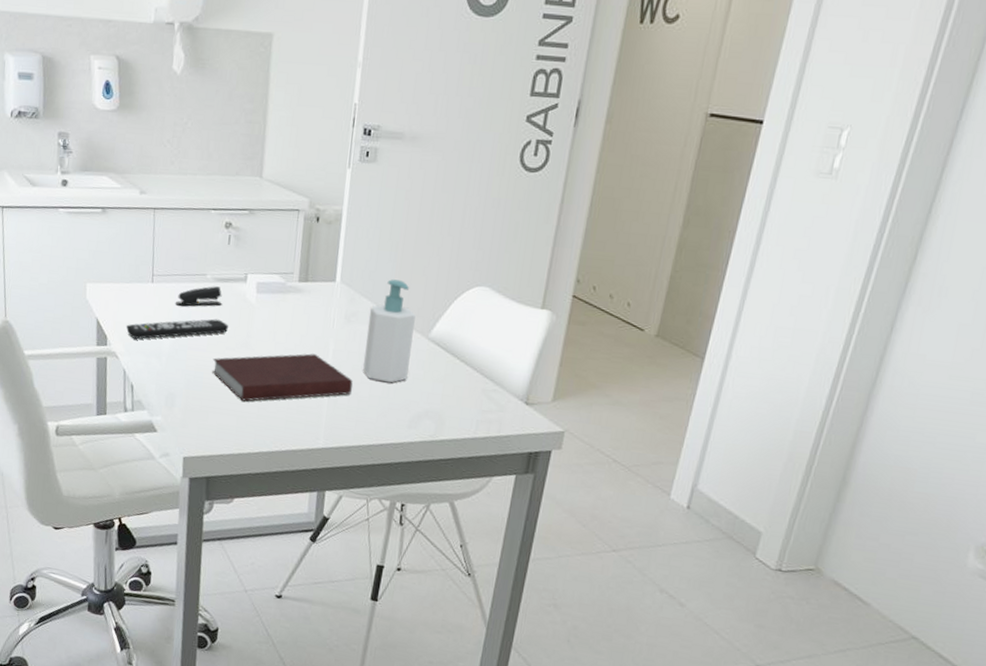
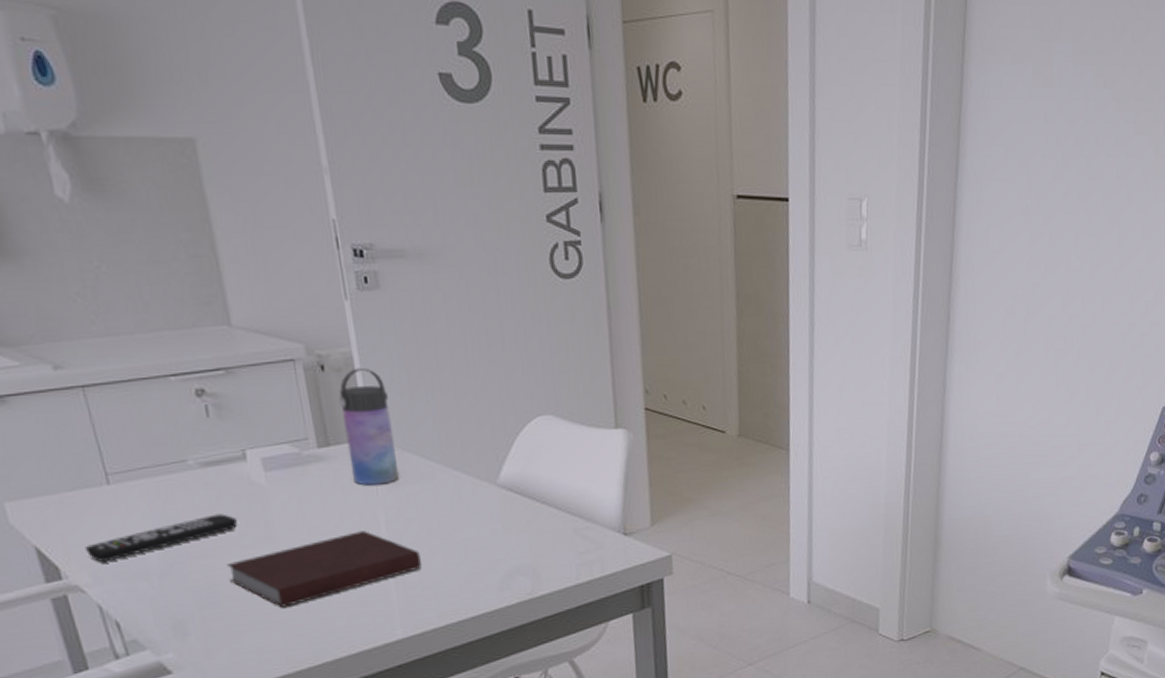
stapler: present [176,286,222,307] -> none [152,472,220,507]
water bottle: none [318,223,361,320] -> present [338,367,398,486]
soap bottle: present [363,279,416,383] -> none [418,424,484,547]

